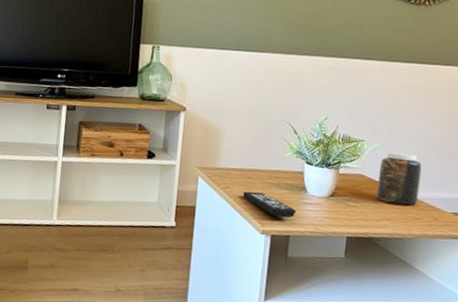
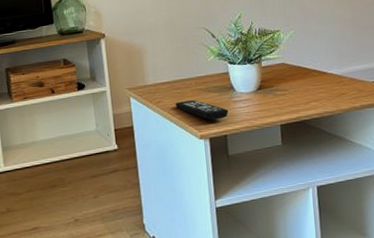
jar: present [376,151,422,205] -> none [299,33,341,85]

